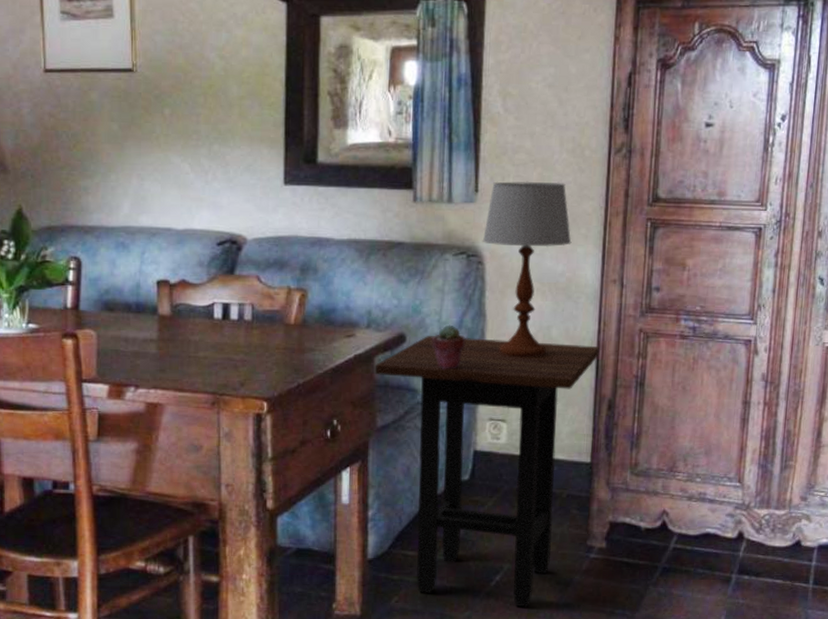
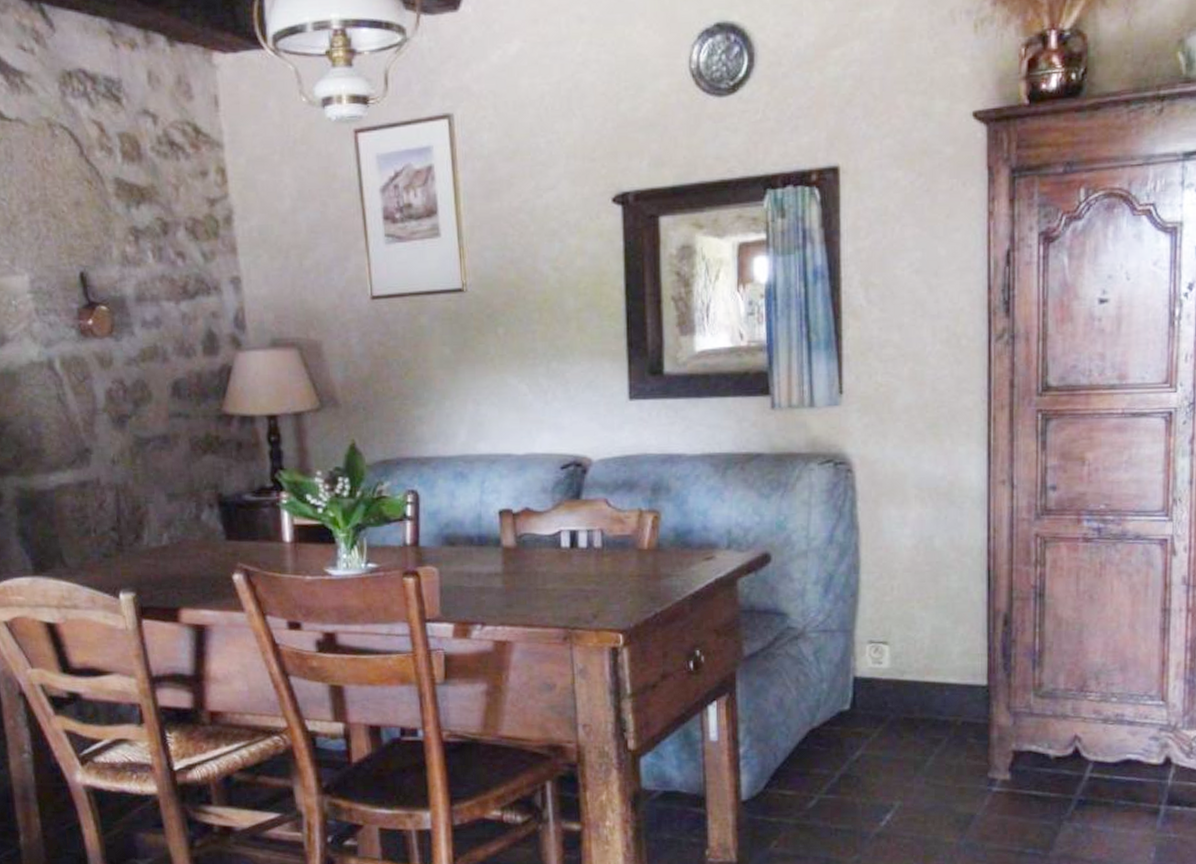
side table: present [374,336,600,608] -> none [738,552,991,849]
potted succulent: present [432,324,465,370] -> none [800,540,837,590]
table lamp: present [482,181,572,358] -> none [850,376,952,573]

